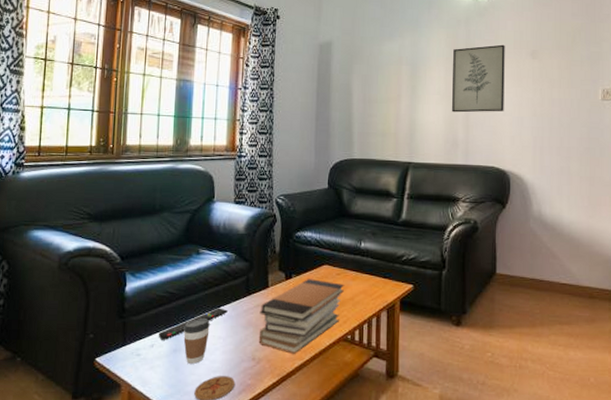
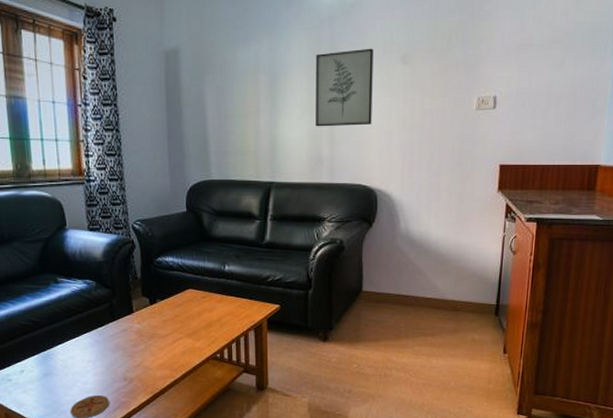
remote control: present [158,308,228,340] -> none [26,334,94,366]
coffee cup: present [183,318,210,364] -> none [51,344,79,386]
book stack: present [258,279,345,354] -> none [127,303,211,373]

